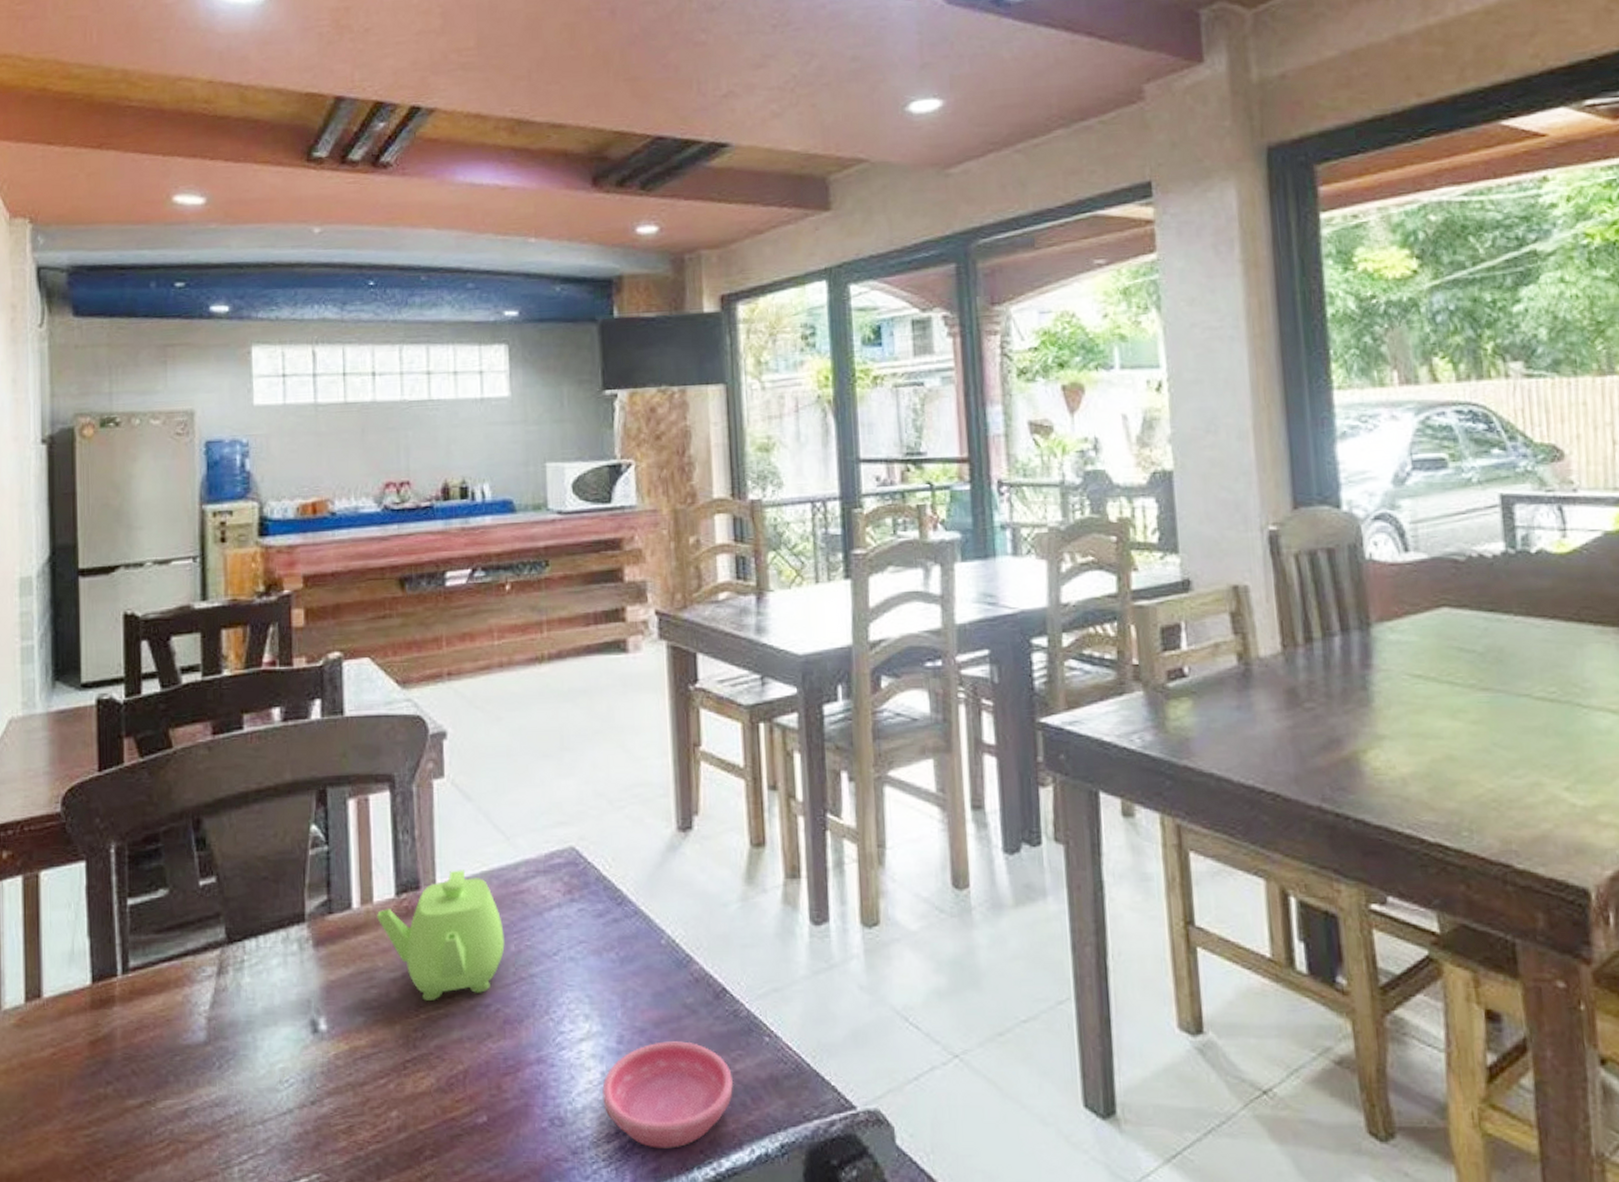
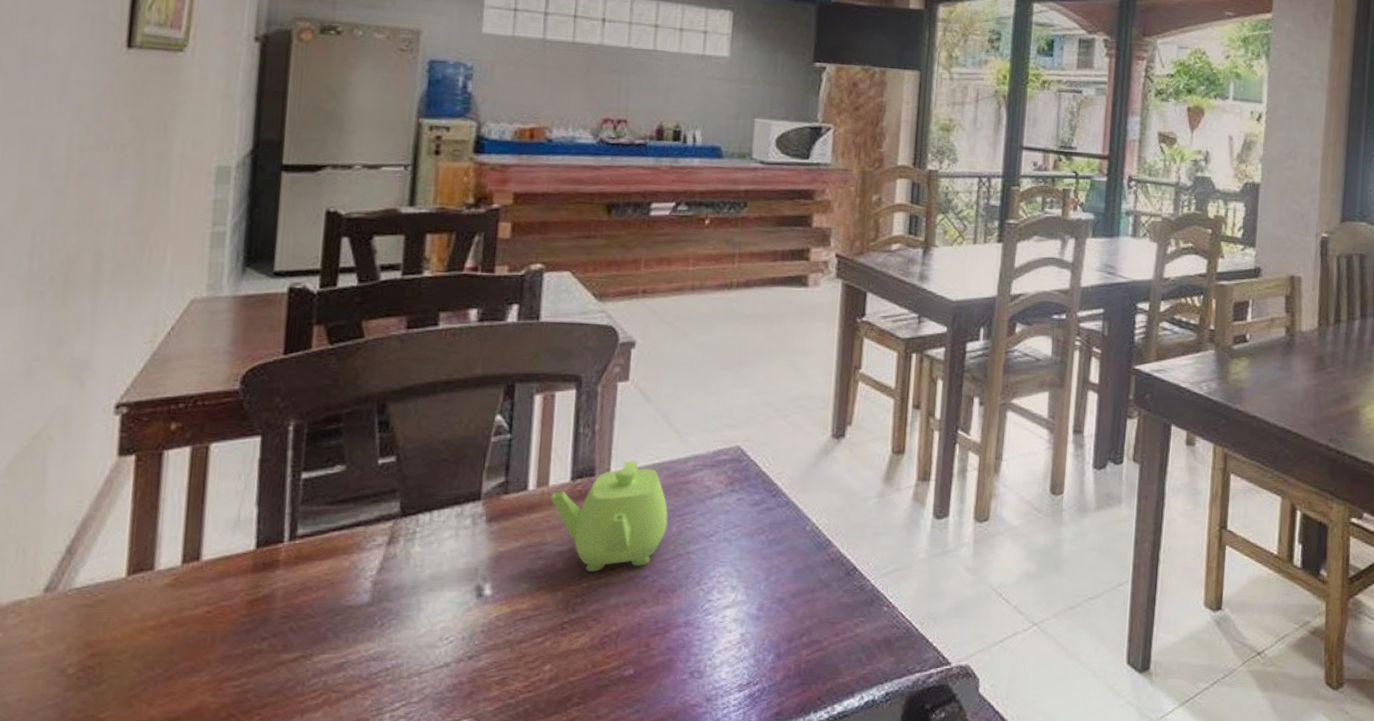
saucer: present [602,1041,734,1149] -> none [739,609,854,696]

